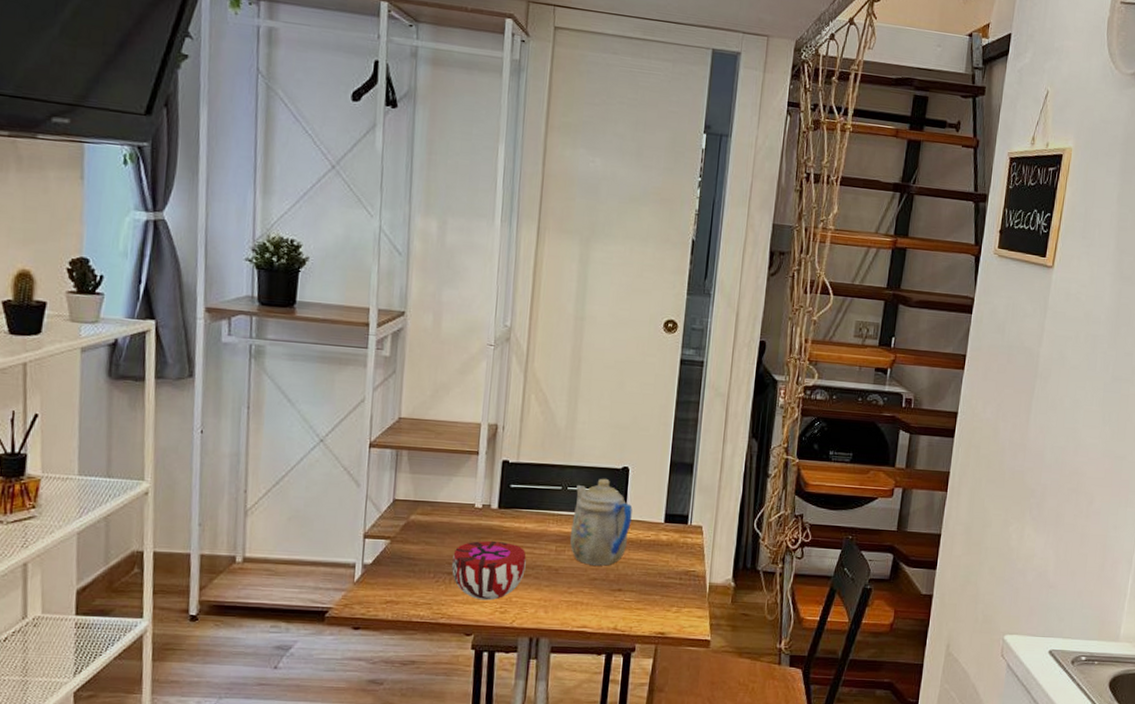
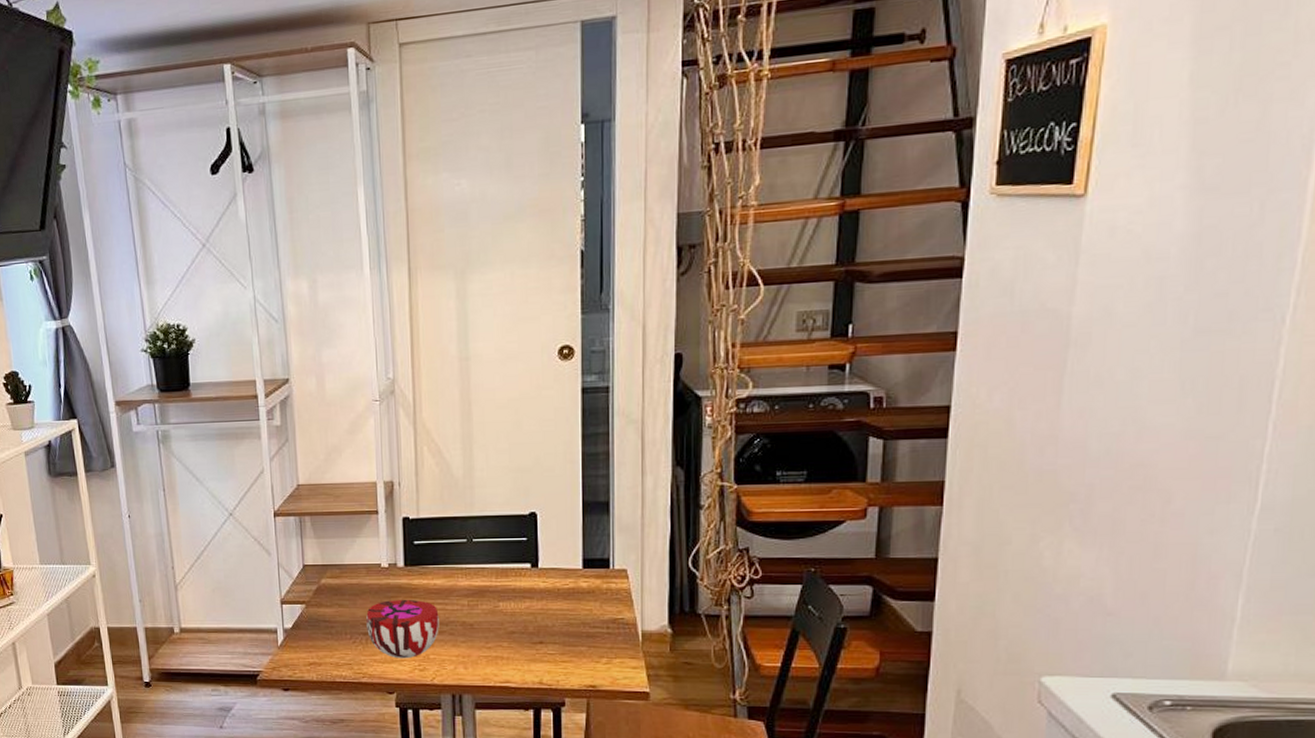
teapot: present [569,478,633,566] -> none [481,526,546,618]

